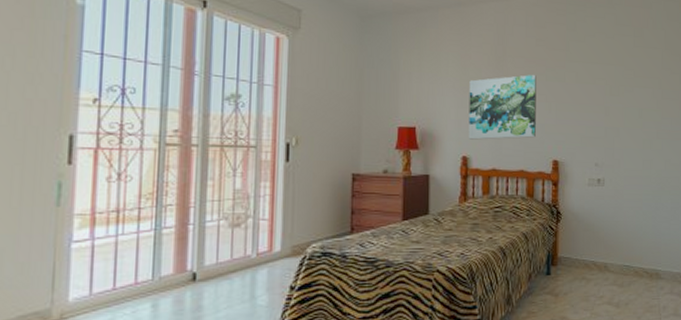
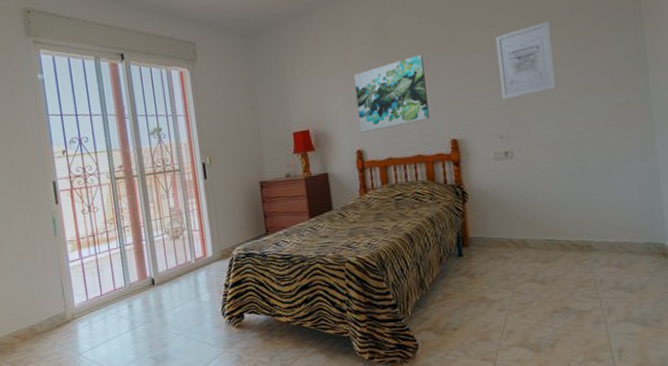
wall art: none [600,69,645,132] -> present [495,21,557,100]

